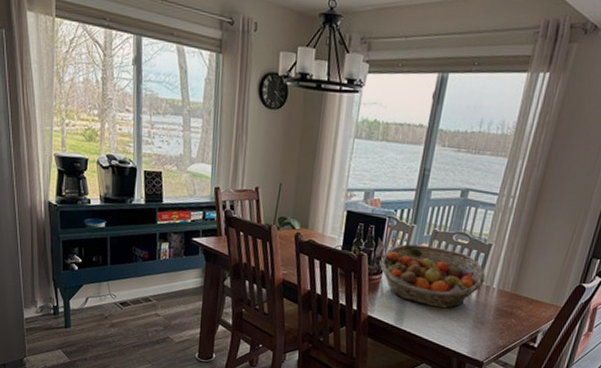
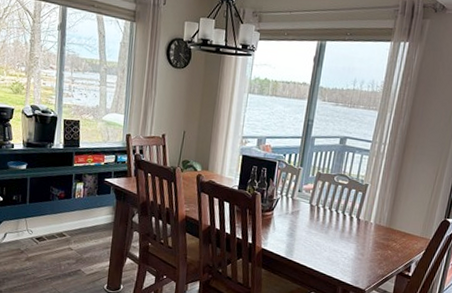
fruit basket: present [379,244,486,309] -> none [271,184,364,242]

